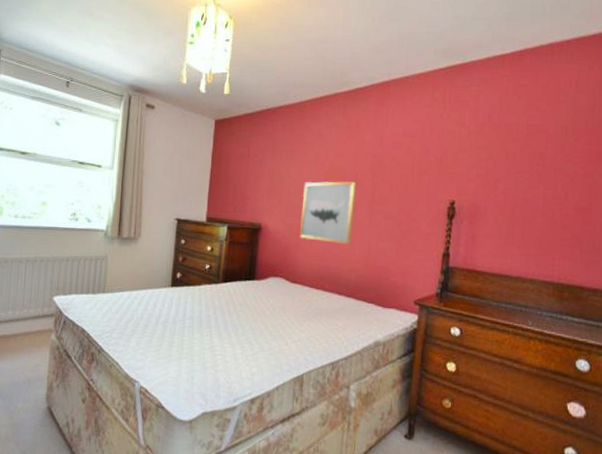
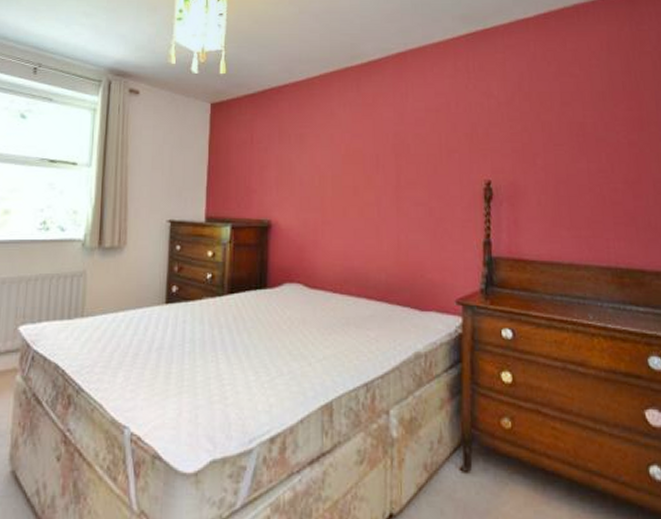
wall art: present [299,181,357,245] -> none [316,166,379,239]

